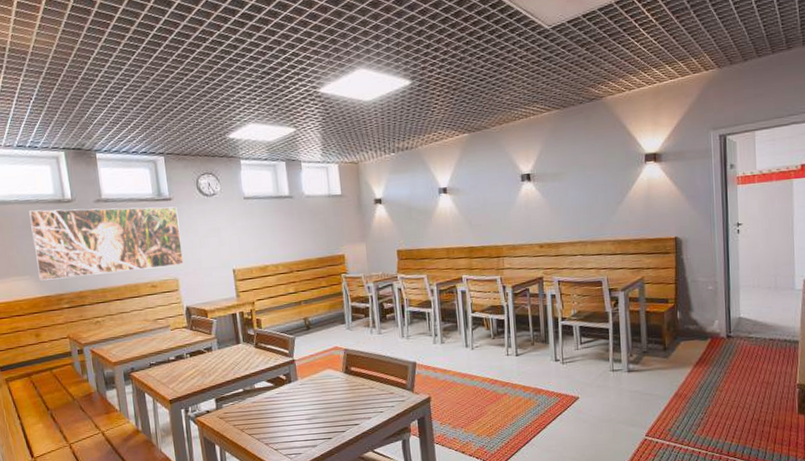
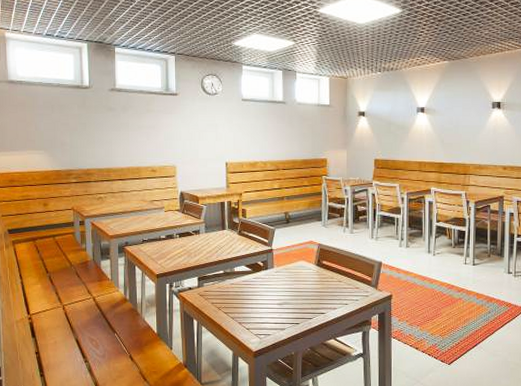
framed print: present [29,206,184,281] -> none [50,93,182,156]

